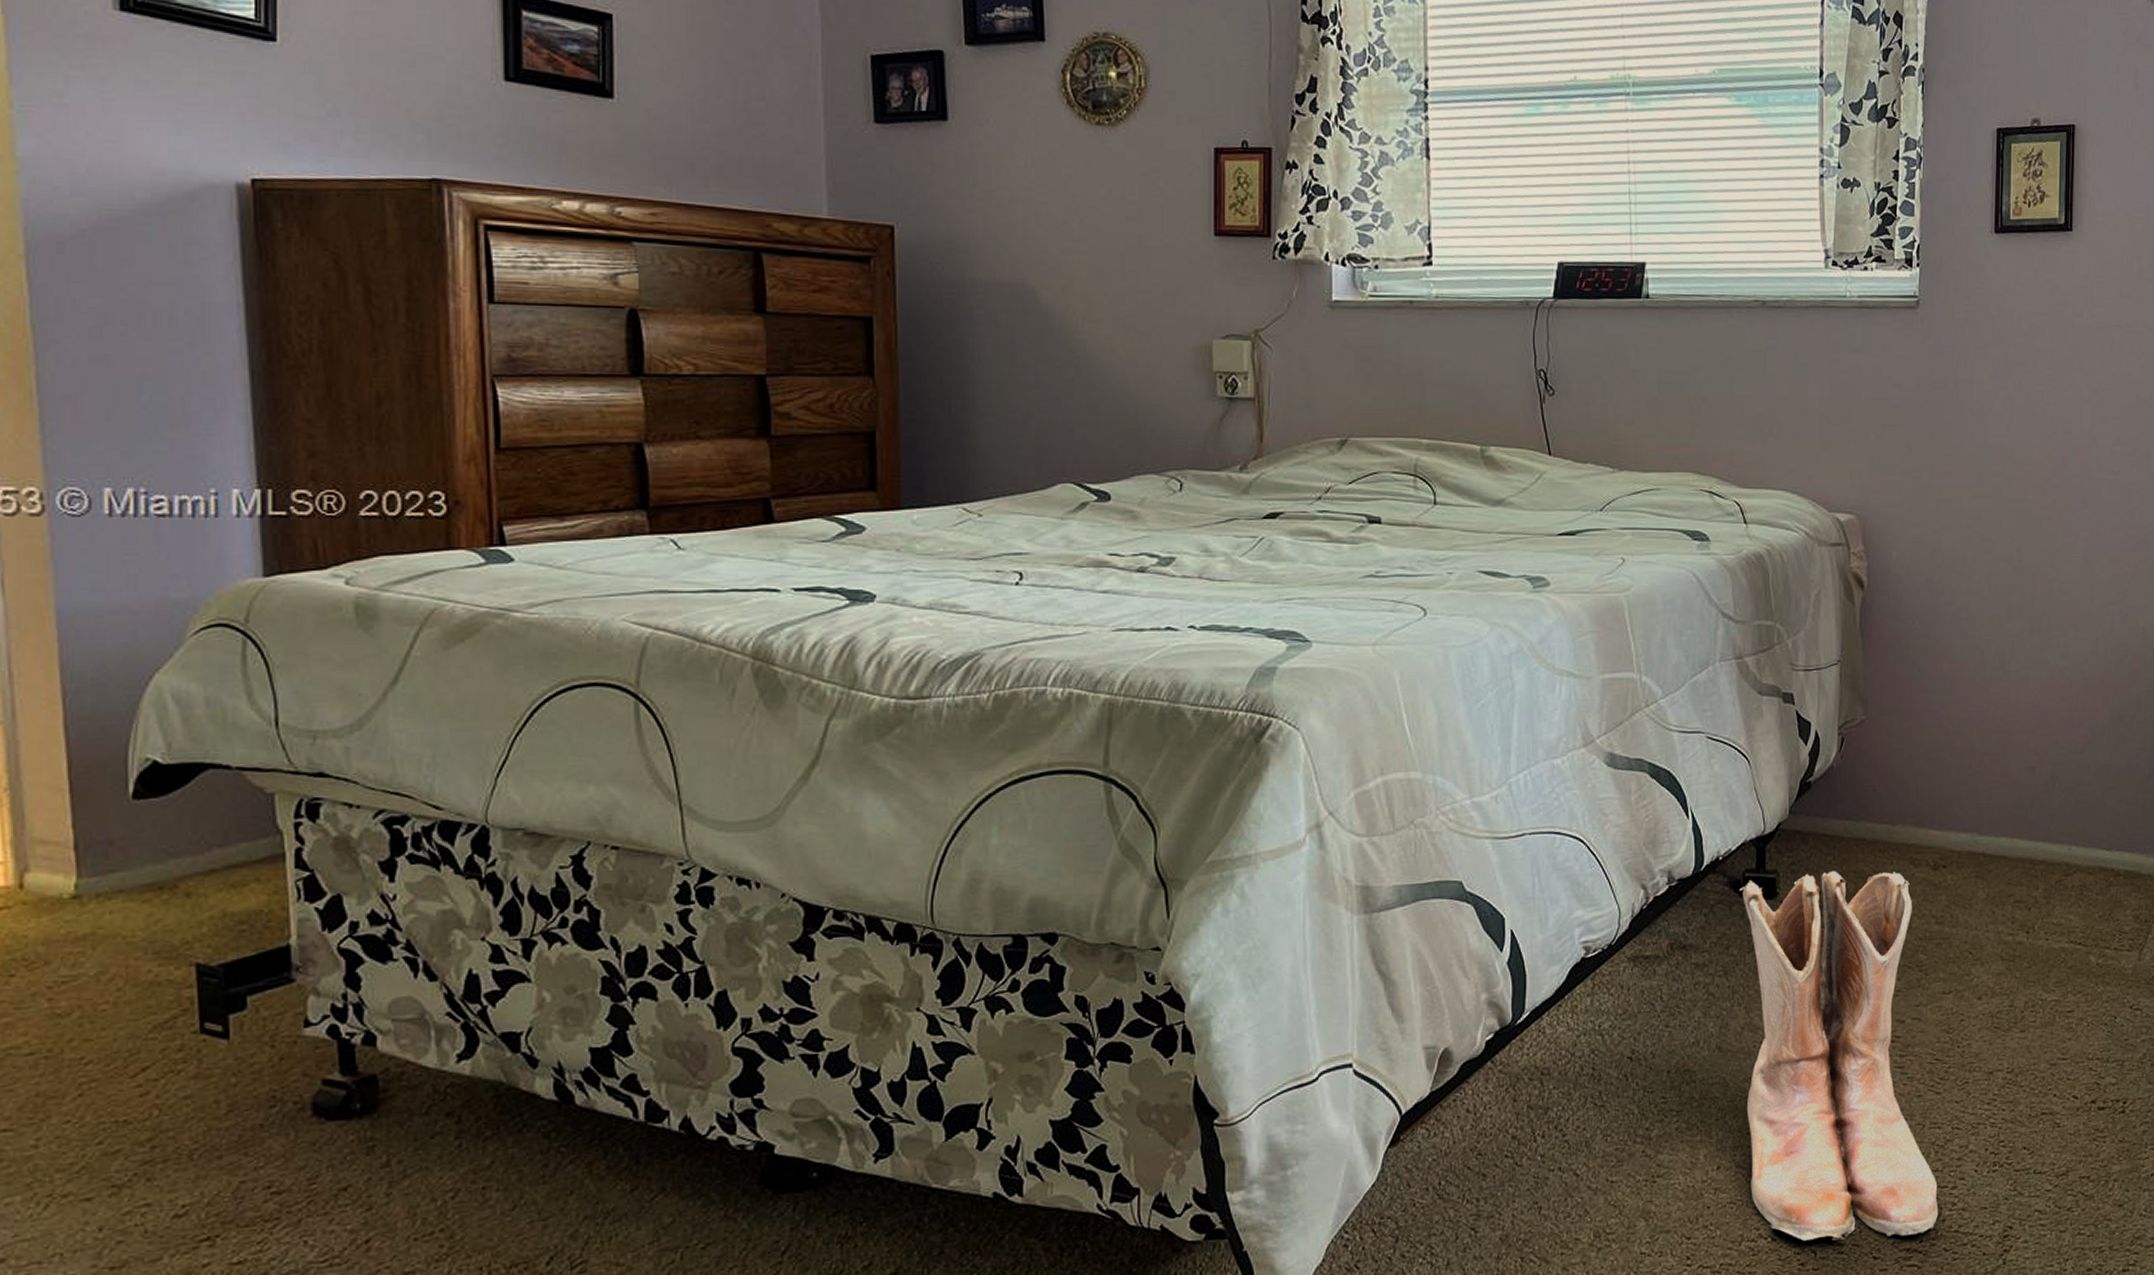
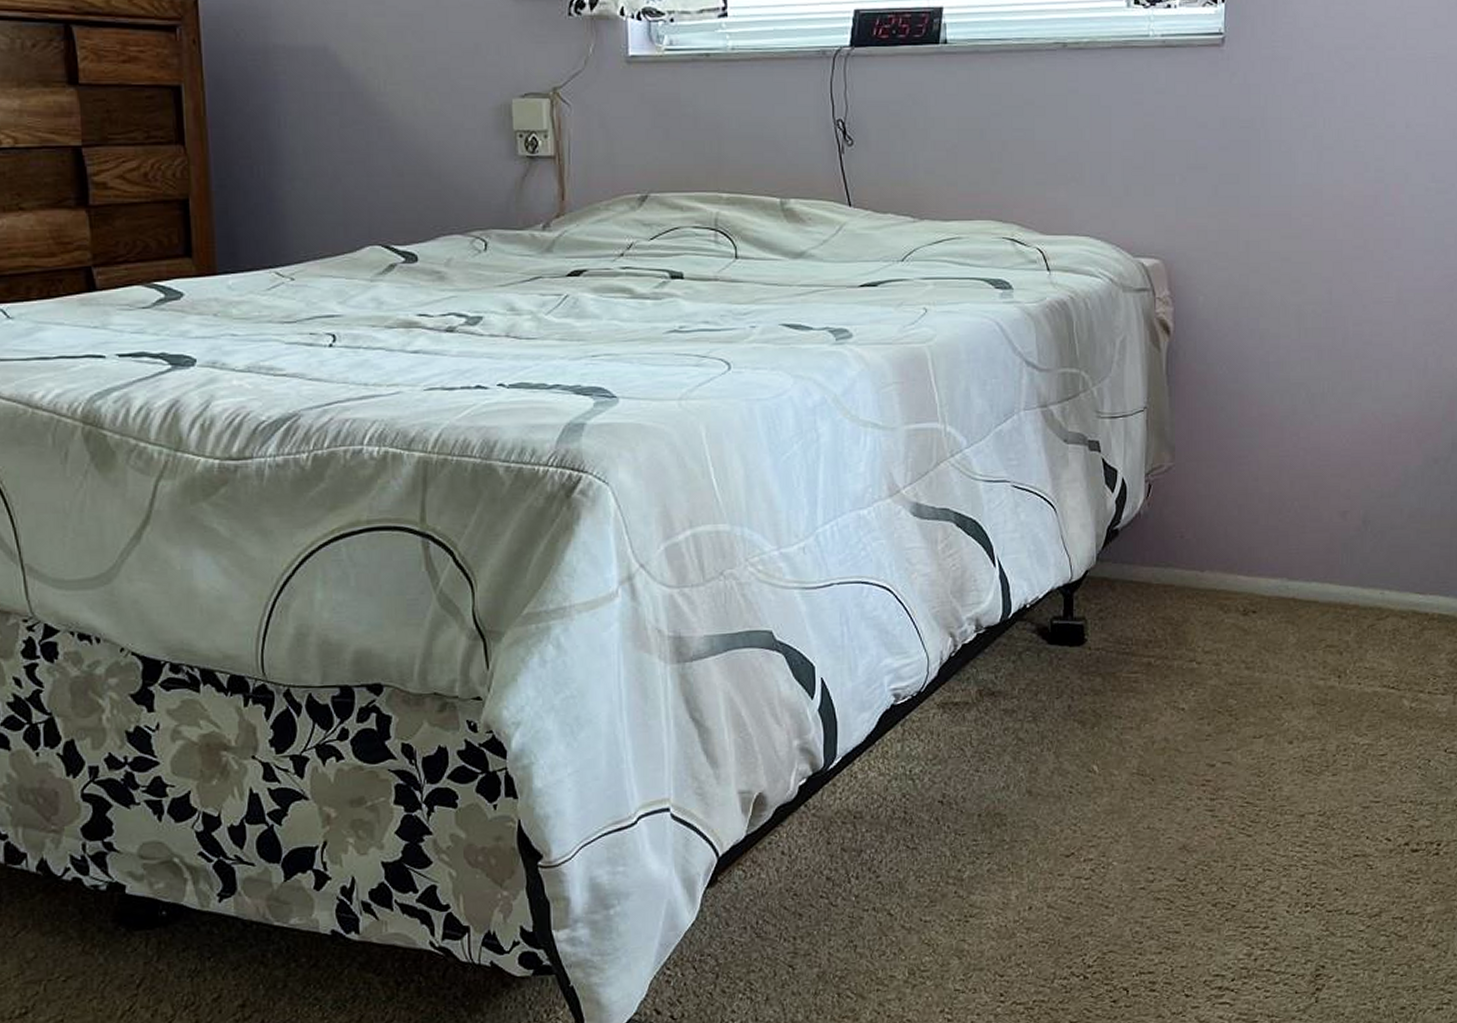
boots: present [1739,870,1939,1241] -> none [1047,617,1251,979]

